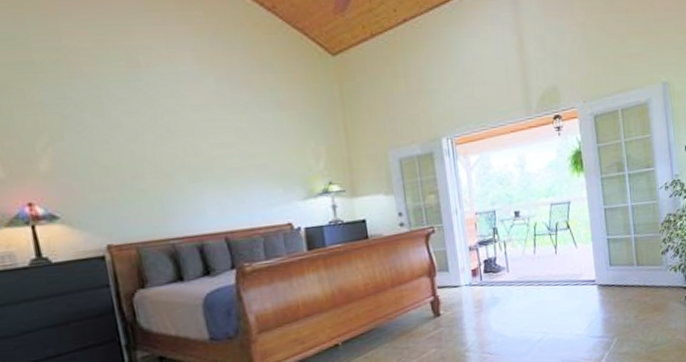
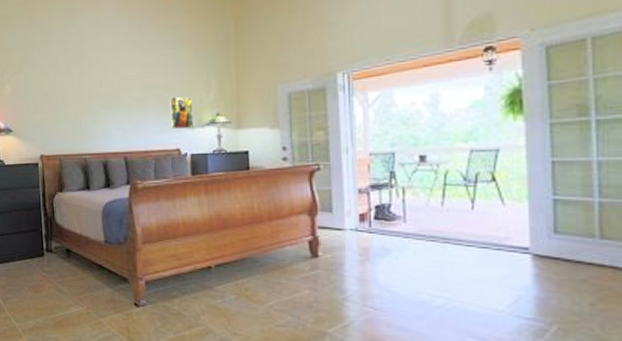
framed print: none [273,165,305,203] -> present [169,96,193,130]

